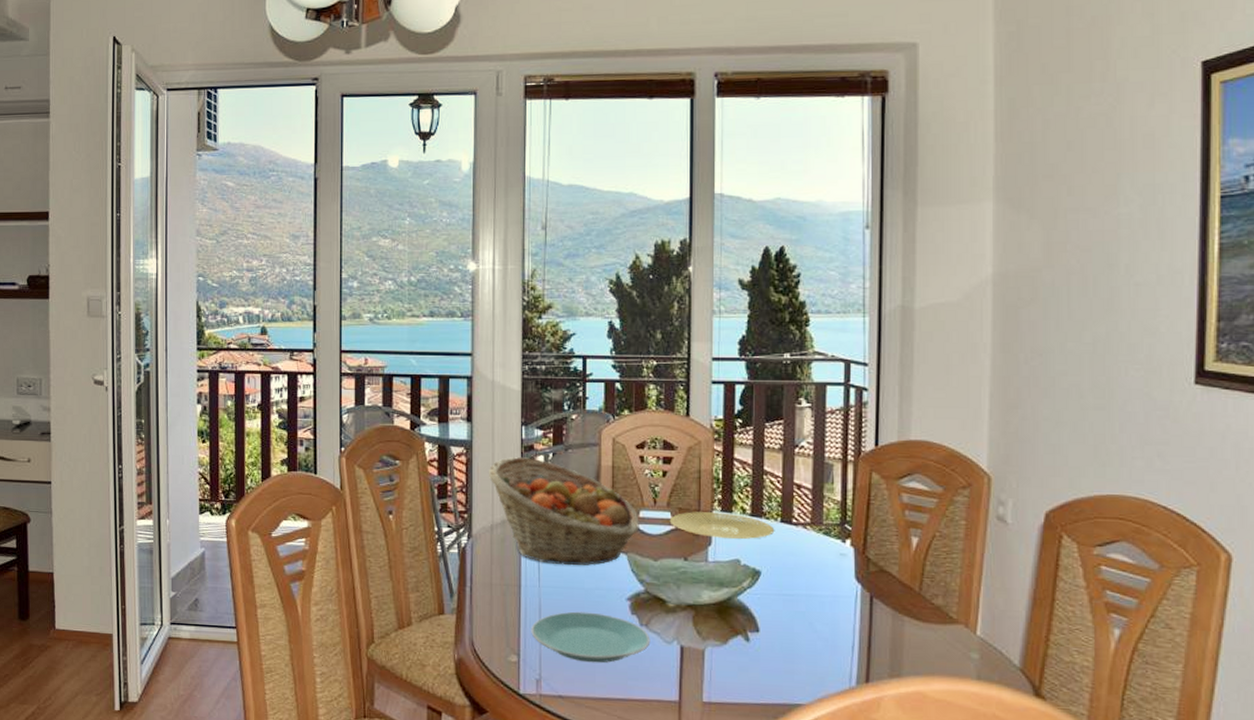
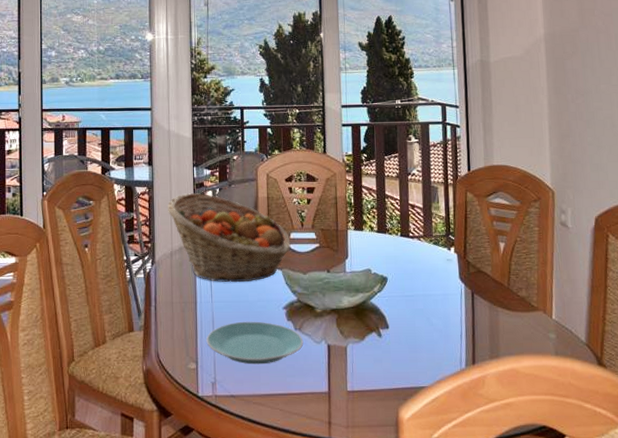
plate: present [669,512,775,539] -> none [314,231,397,252]

